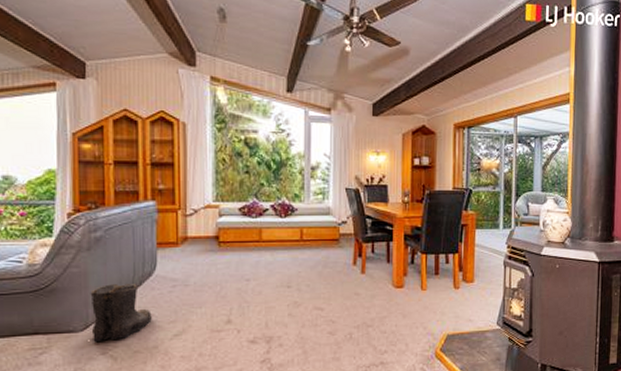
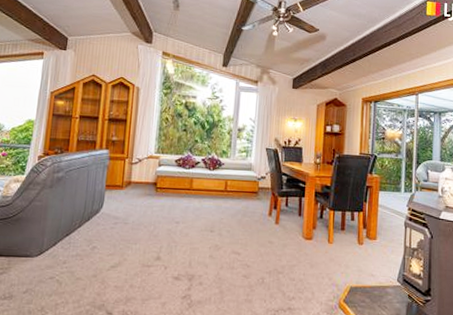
boots: present [90,284,152,343] -> none [43,218,95,268]

